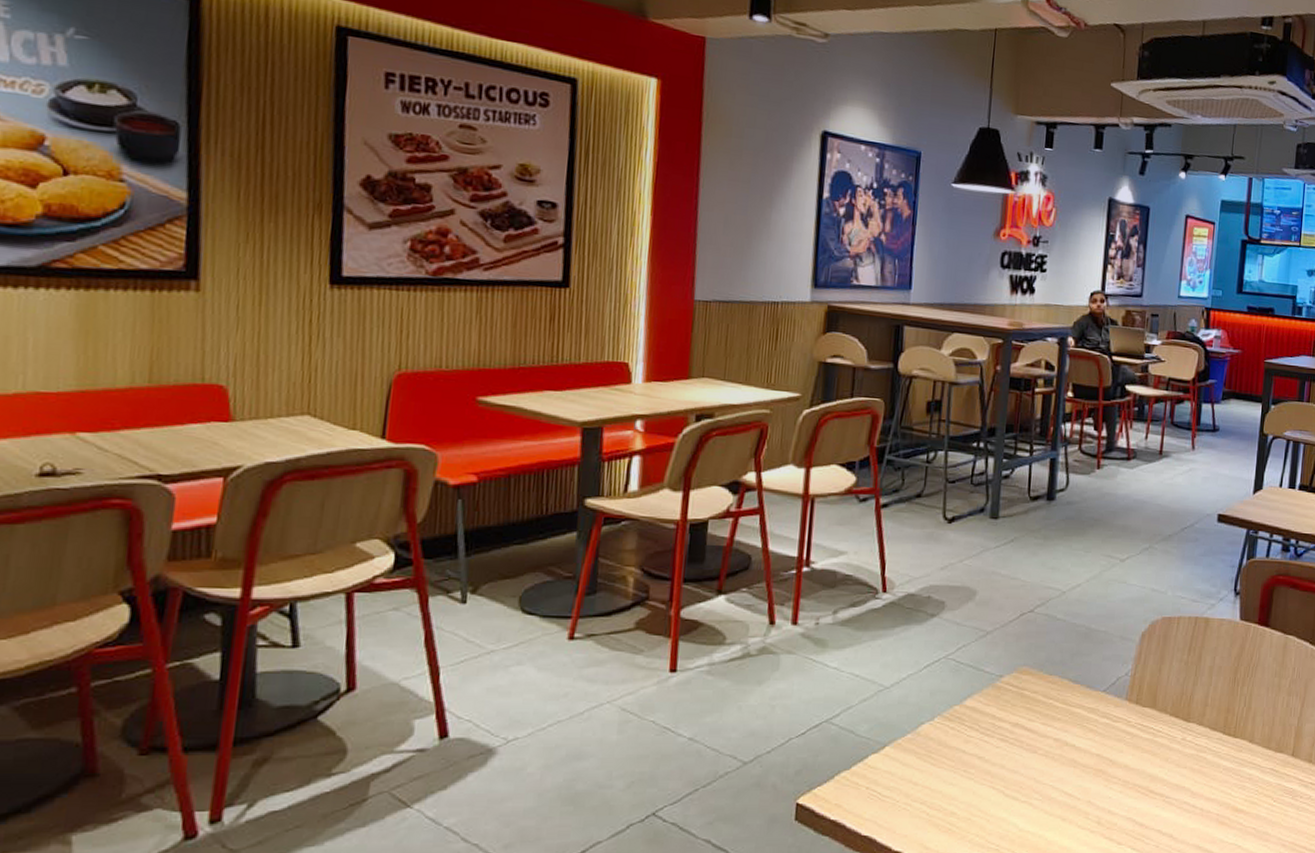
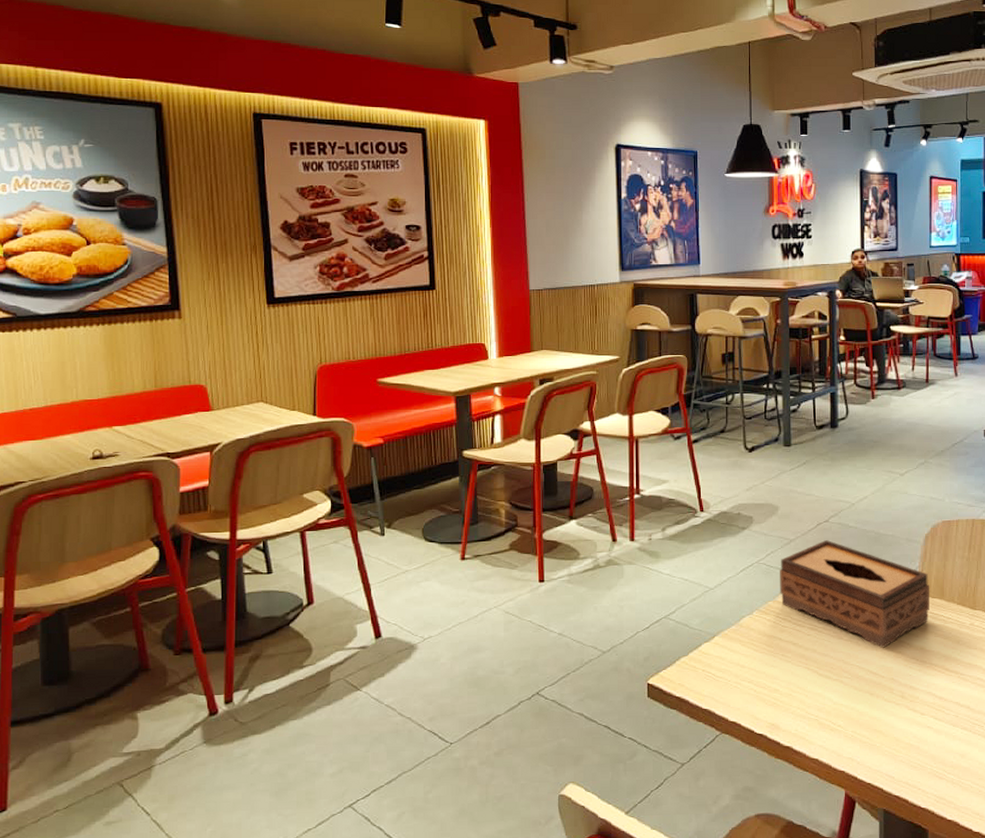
tissue box: none [969,634,1141,765] -> present [780,540,929,648]

